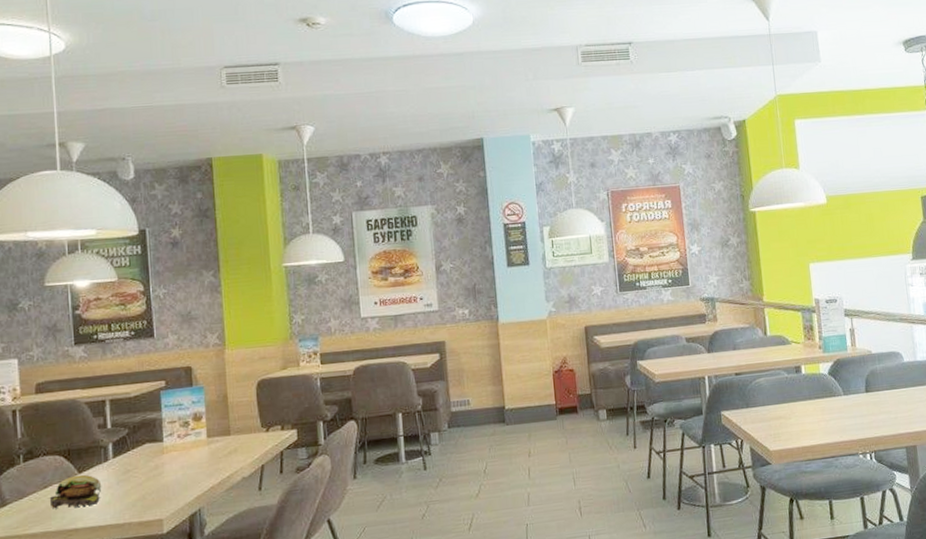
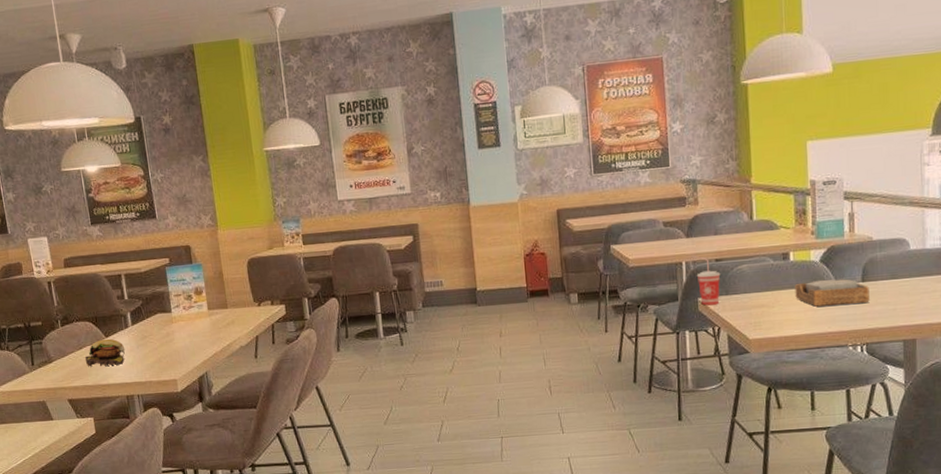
beverage cup: none [713,370,741,419] -> present [691,255,721,306]
napkin holder: none [808,390,874,417] -> present [795,279,870,307]

